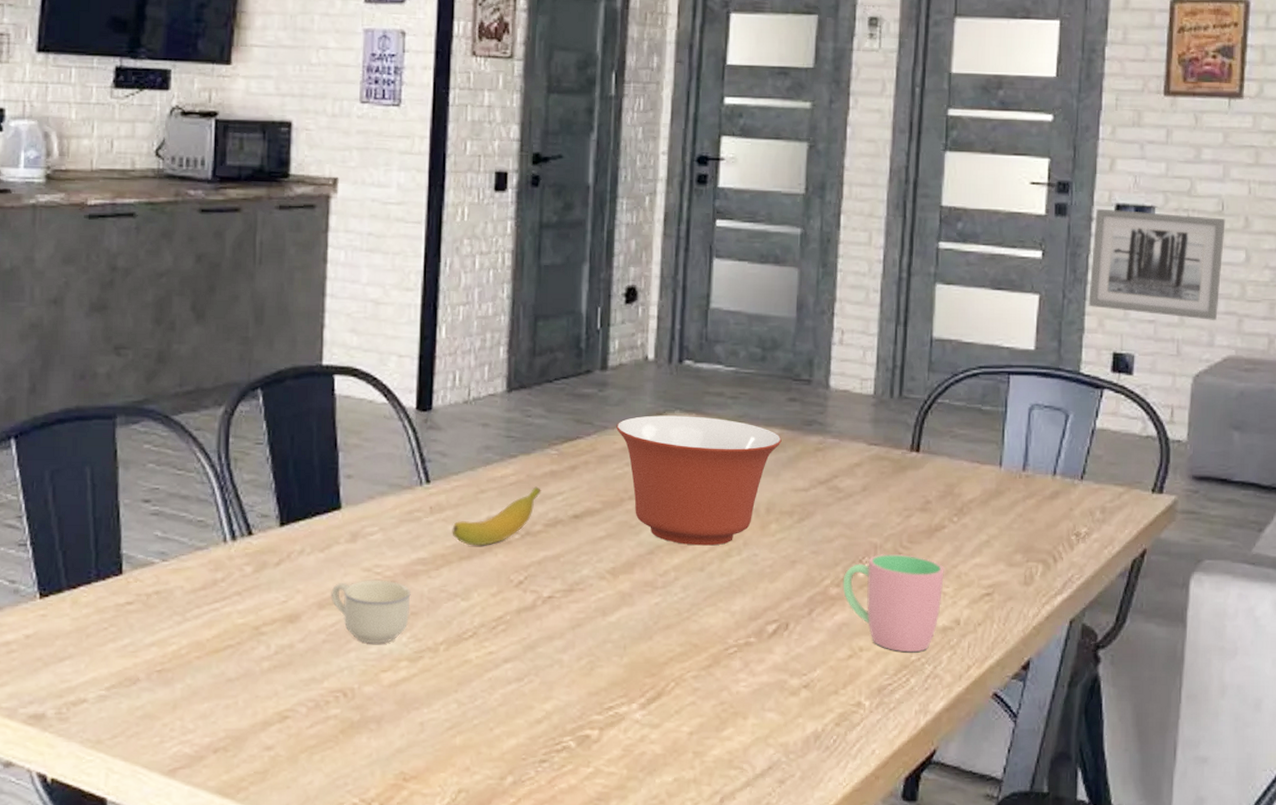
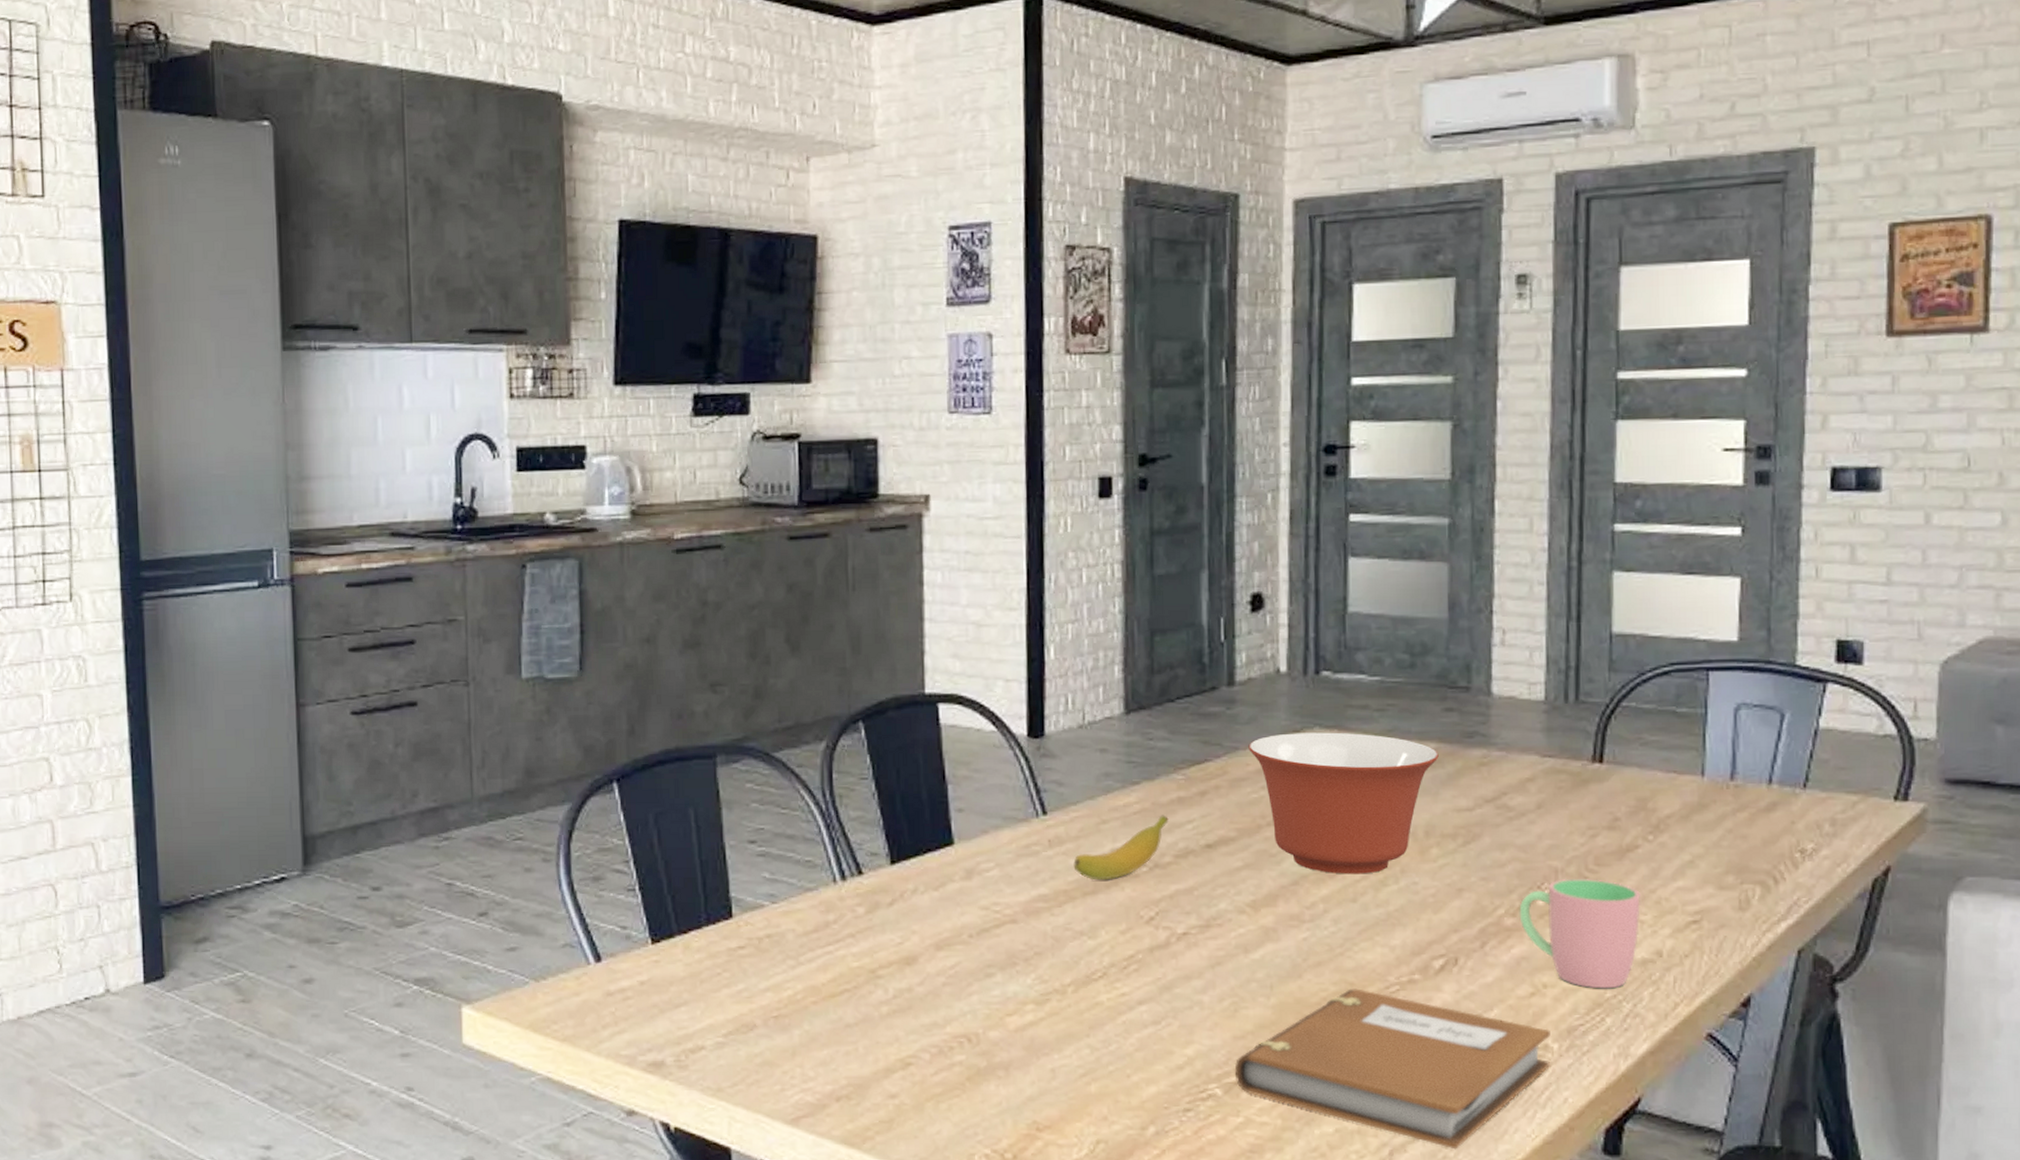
cup: present [331,580,411,644] -> none [948,918,1034,986]
notebook: none [587,650,864,797] -> present [1234,988,1550,1150]
wall art: present [1088,208,1226,320] -> none [1802,473,1973,597]

